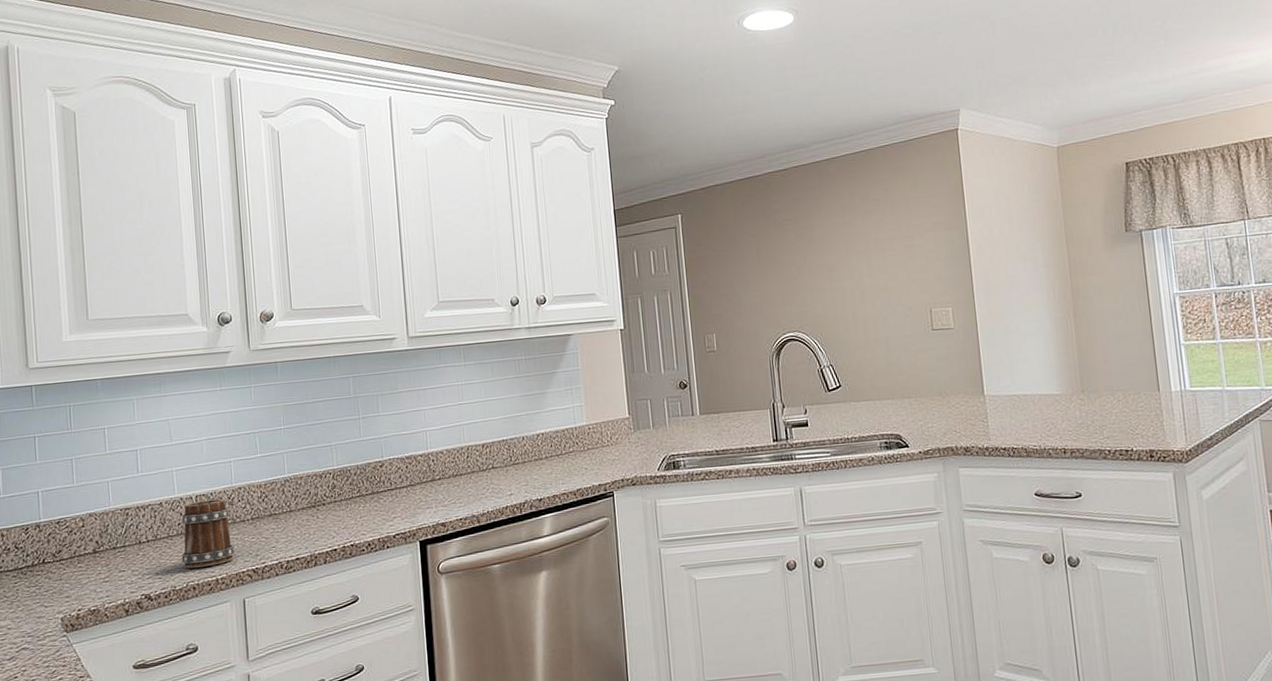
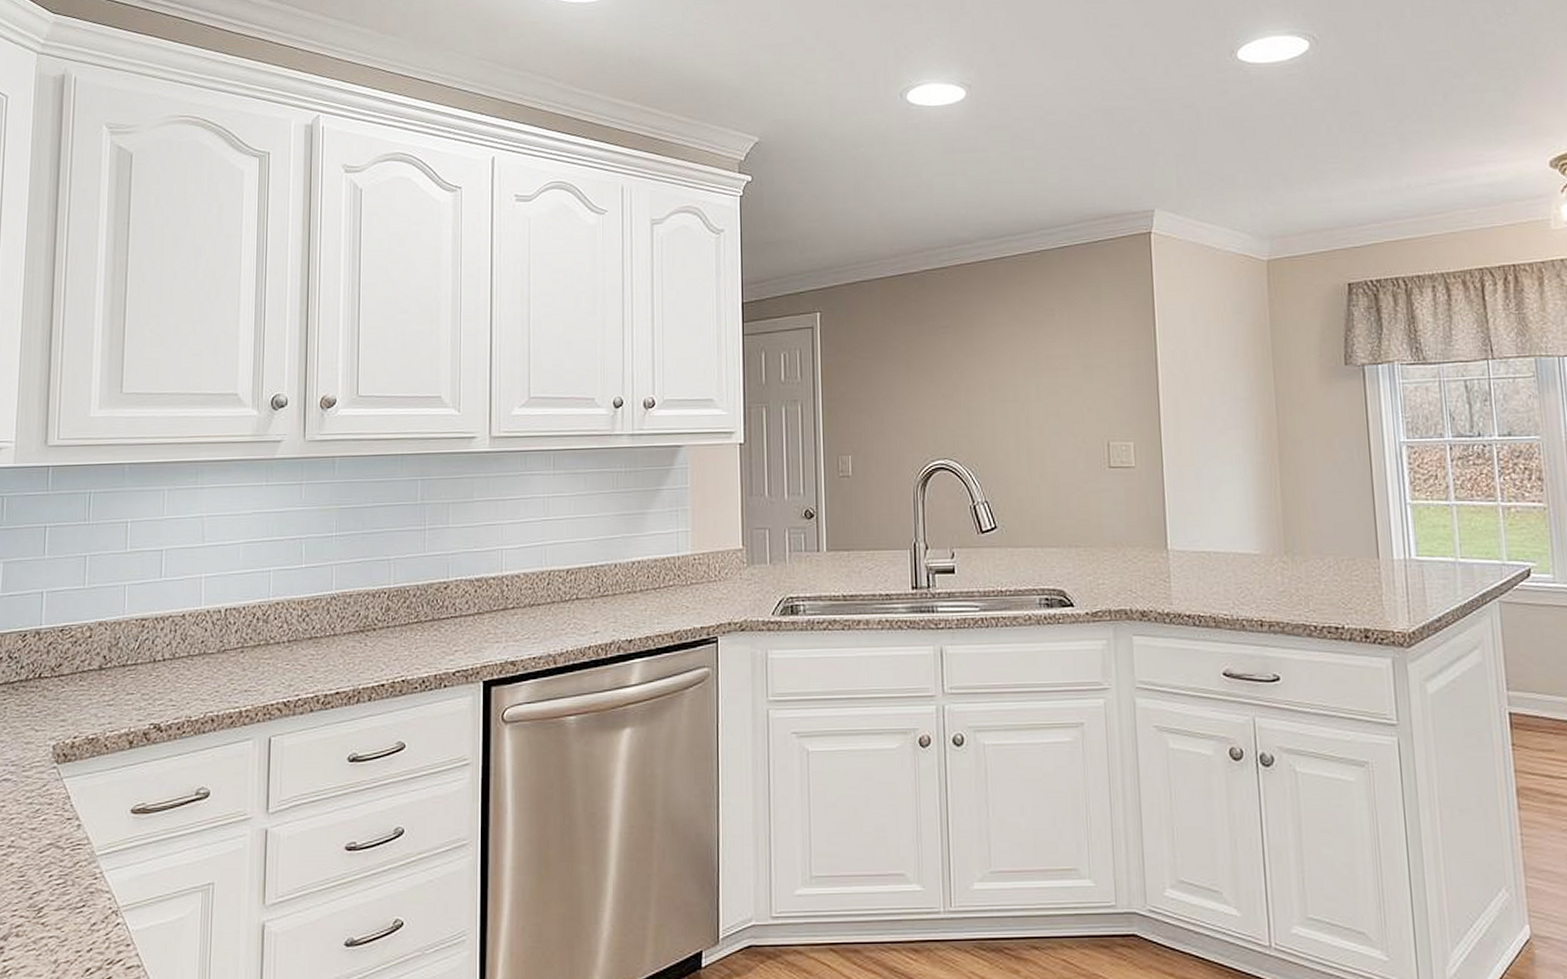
mug: present [181,498,234,568] -> none [201,613,264,696]

